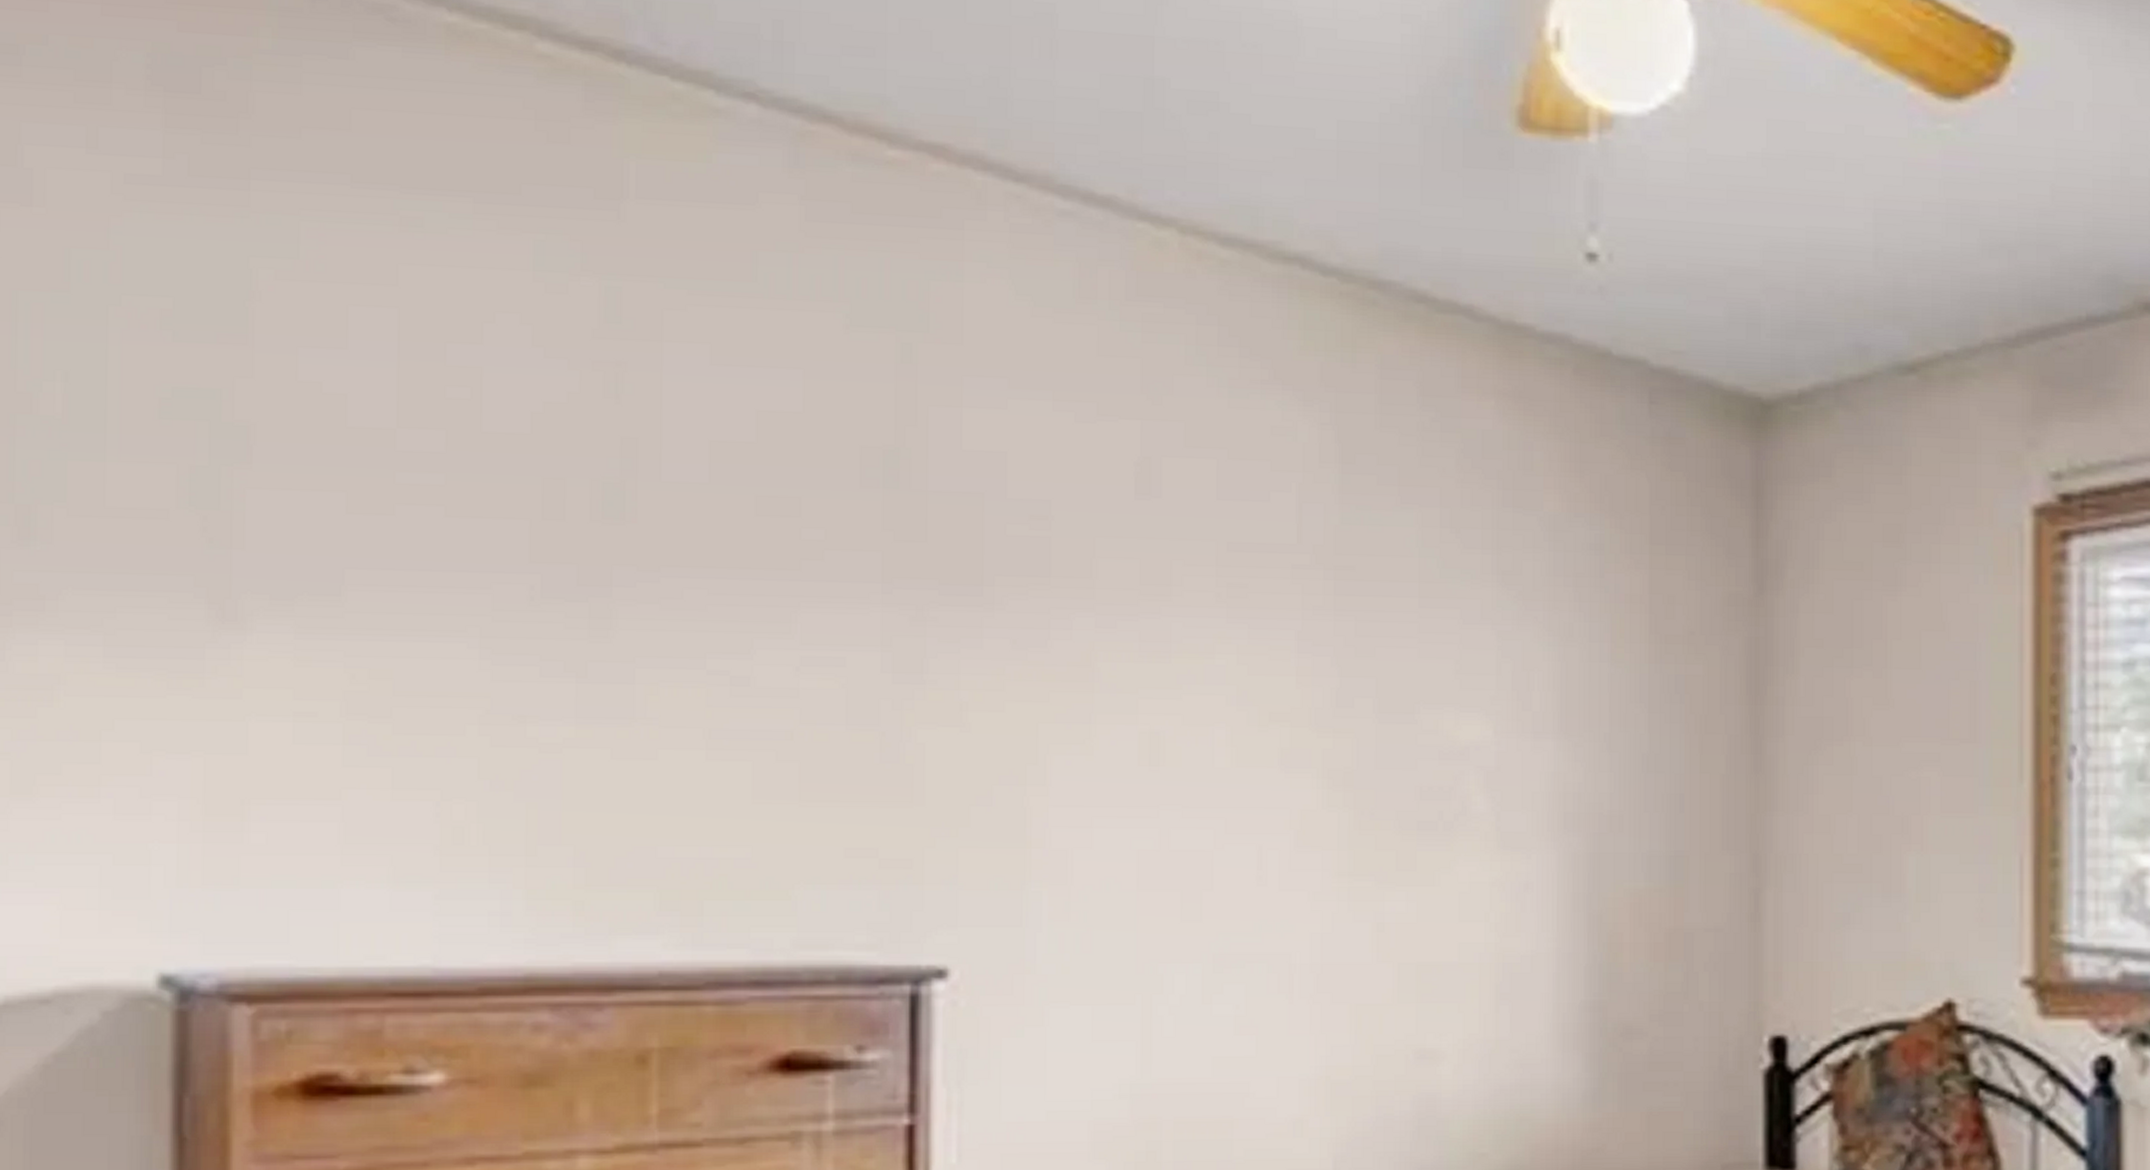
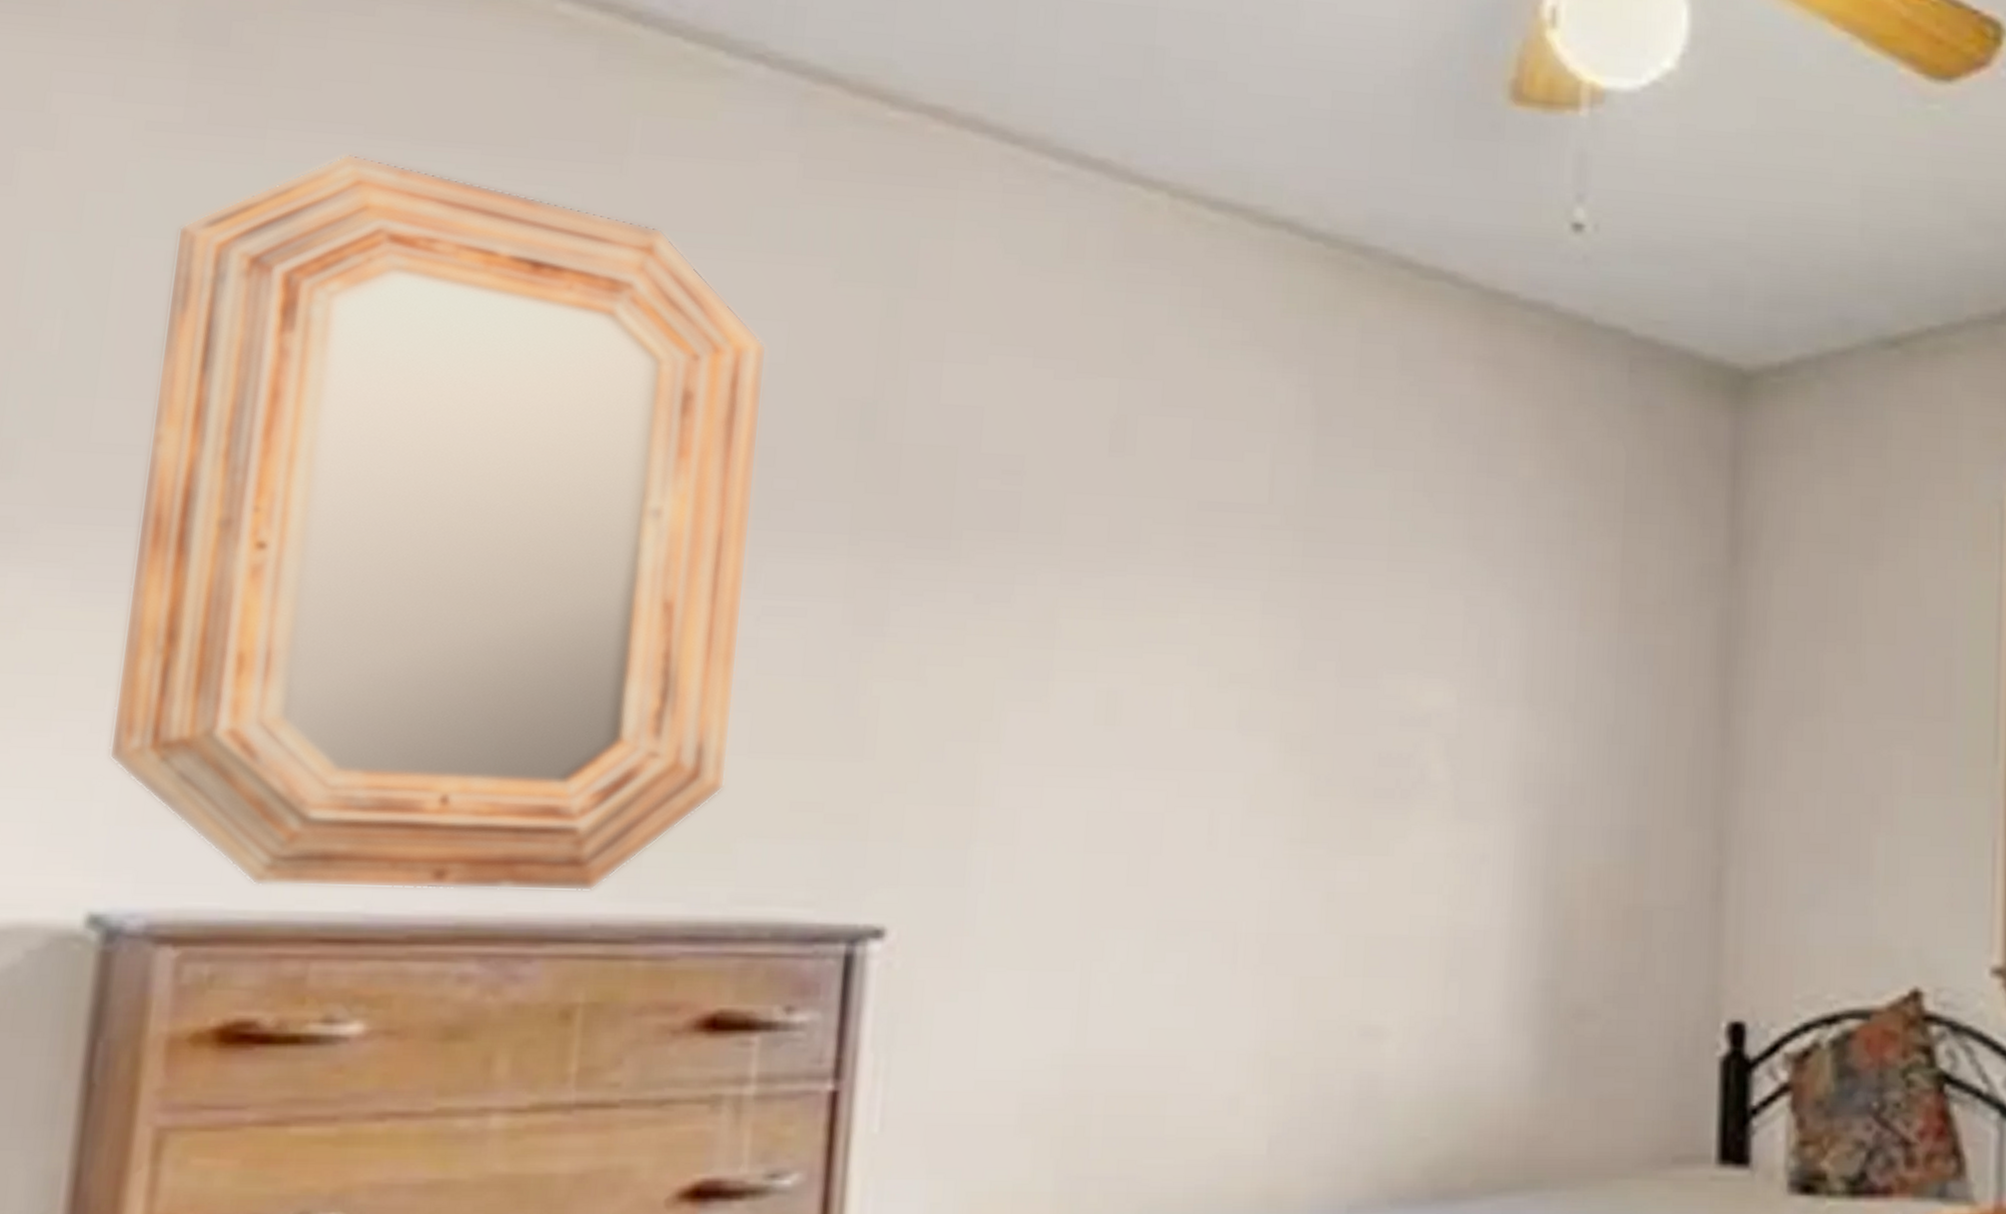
home mirror: none [161,204,784,944] -> present [108,153,768,892]

